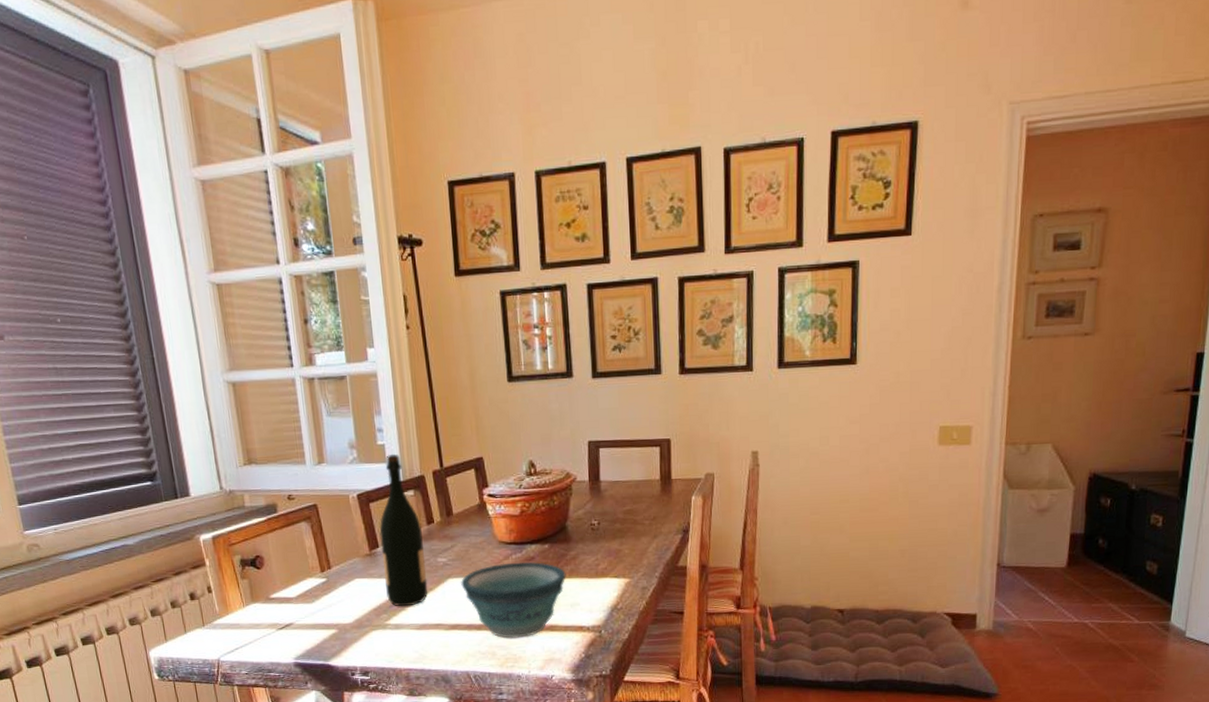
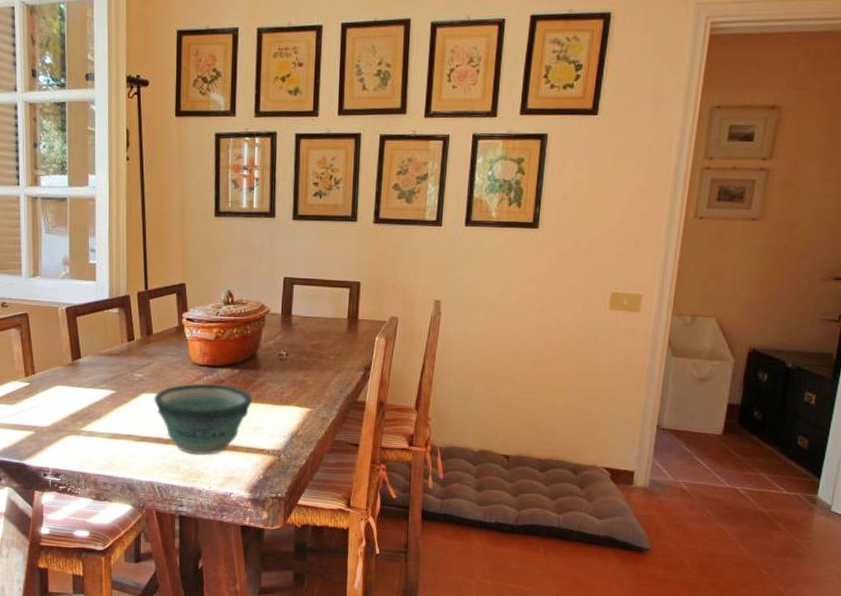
wine bottle: present [379,453,428,607] -> none [83,273,123,416]

